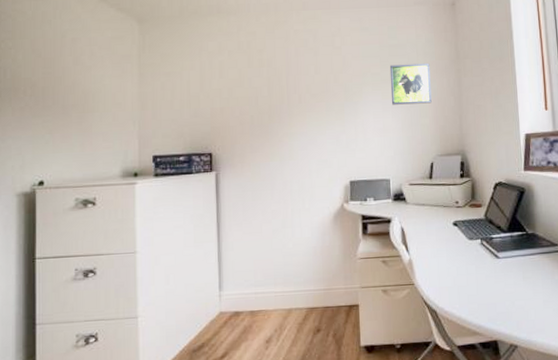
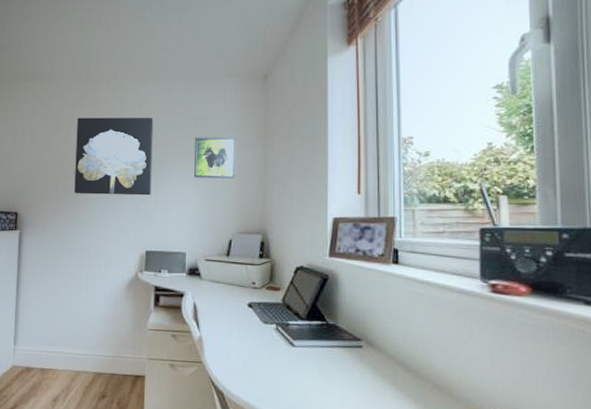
wall art: none [268,48,351,130] -> present [74,117,154,196]

